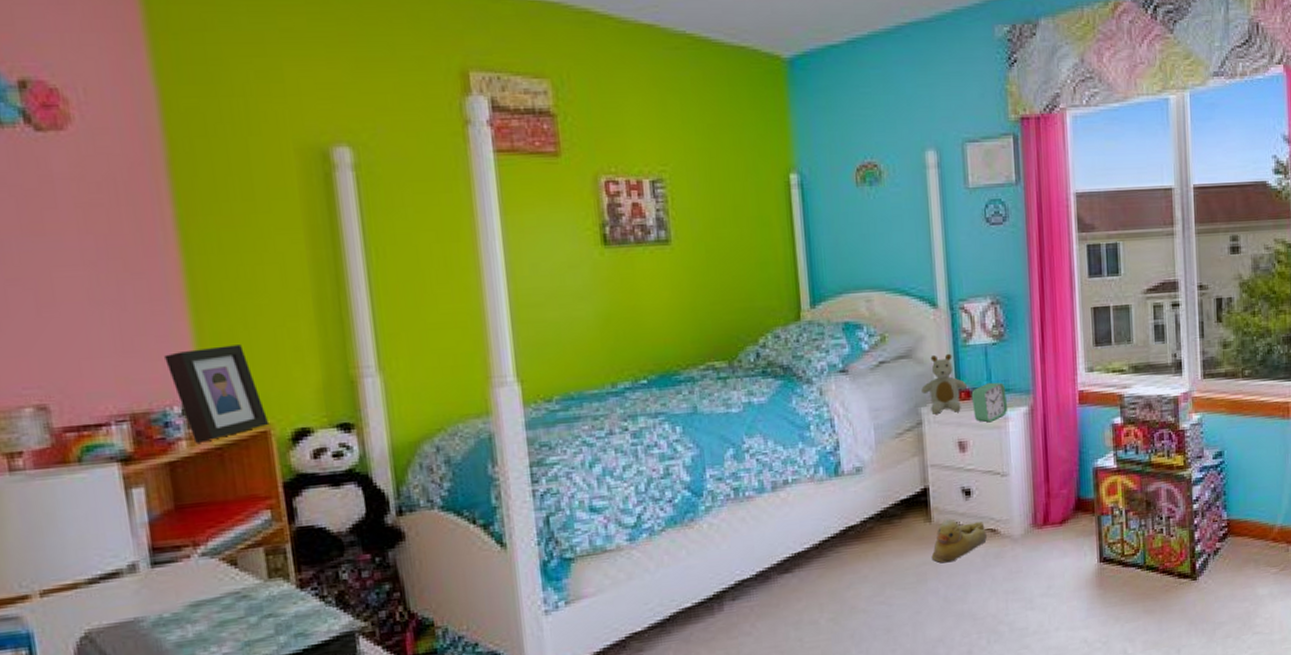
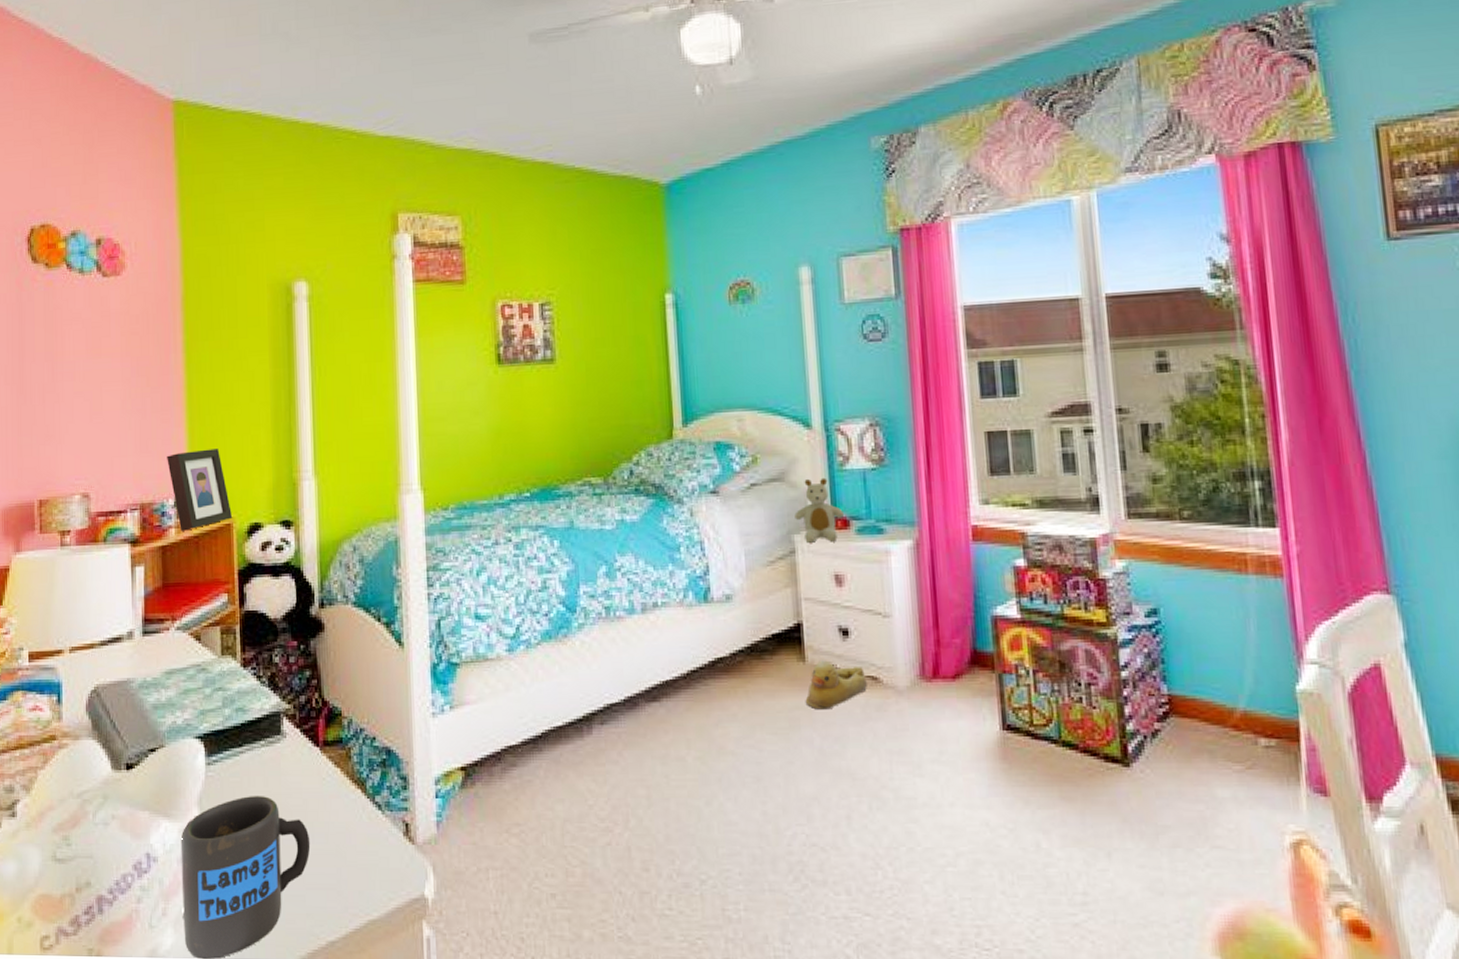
alarm clock: present [971,382,1008,423] -> none [848,511,890,556]

